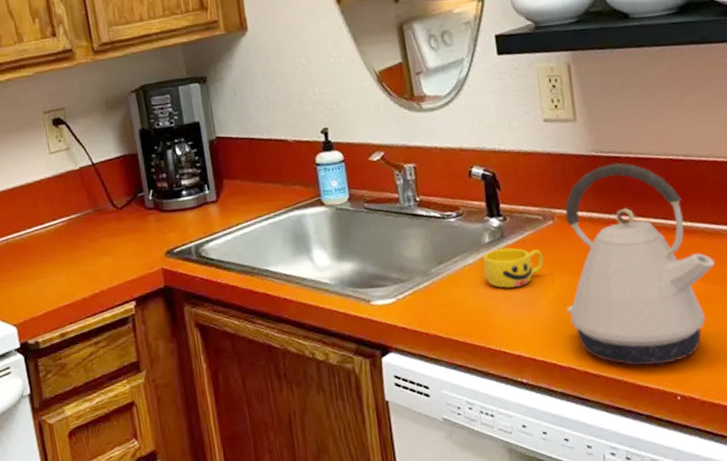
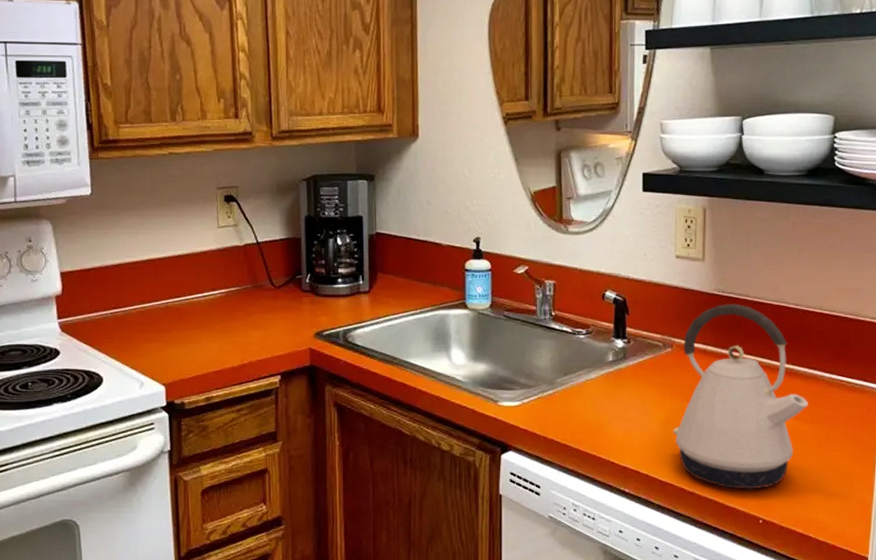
cup: present [482,248,544,288] -> none [603,368,658,404]

